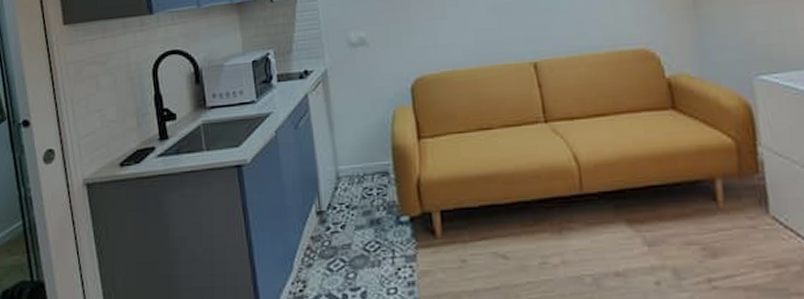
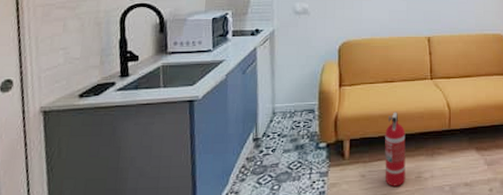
fire extinguisher: none [487,171,525,276] -> present [385,112,406,186]

